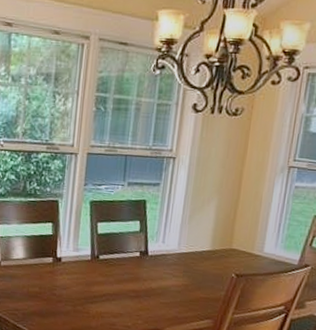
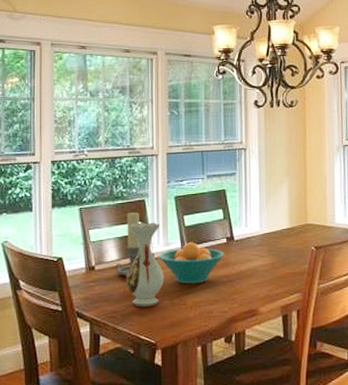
candle holder: none [21,211,51,277] -> present [115,212,140,277]
vase: none [30,224,72,310] -> present [125,222,164,307]
fruit bowl: none [66,251,136,295] -> present [159,242,225,285]

